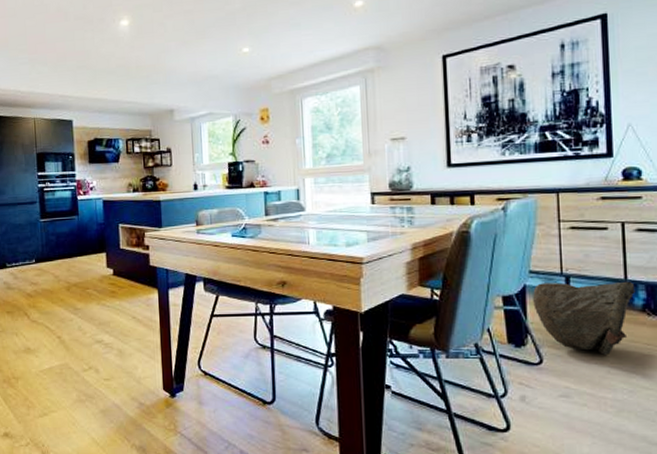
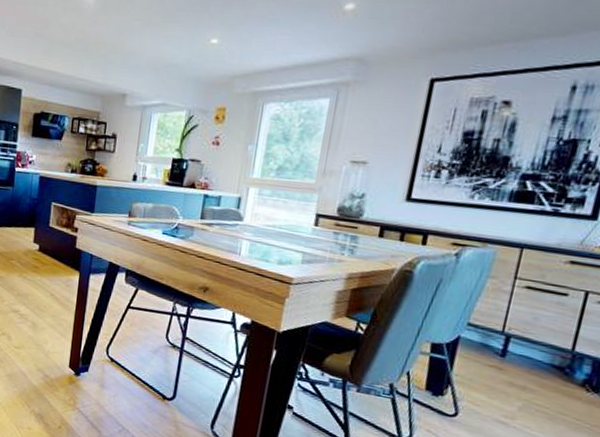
bag: present [533,281,635,355] -> none [462,337,581,422]

